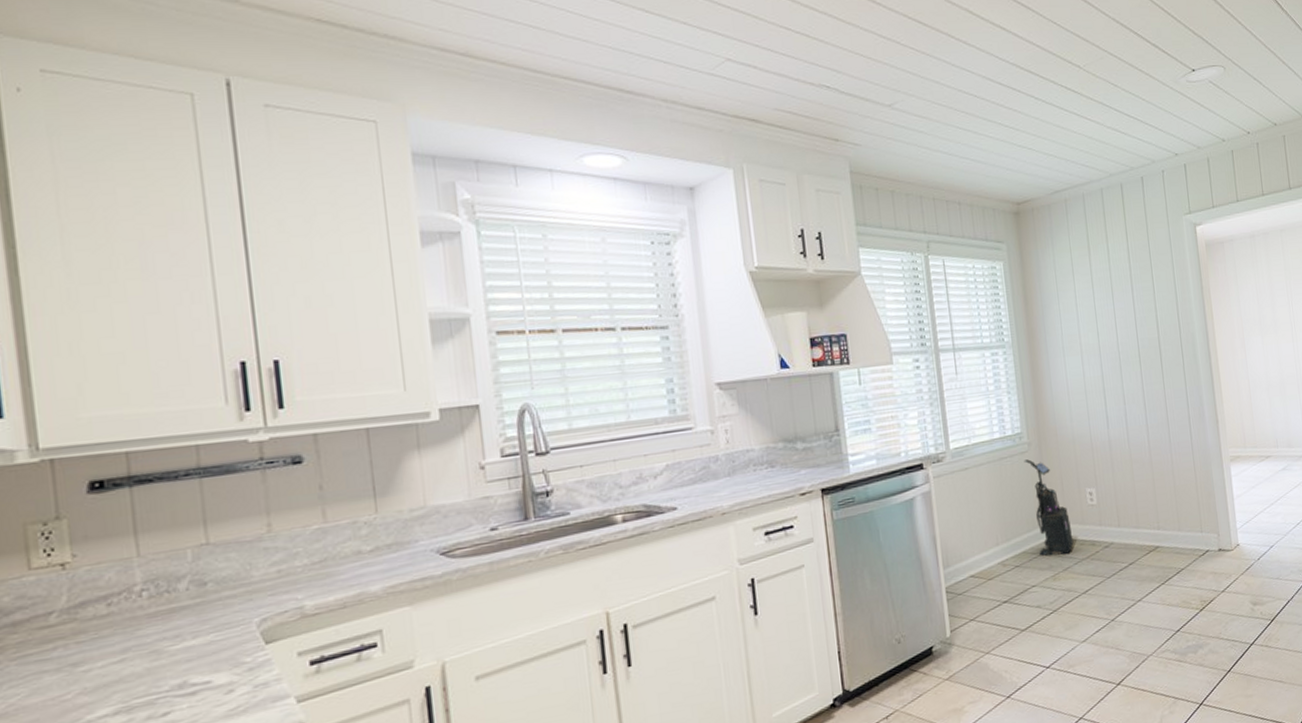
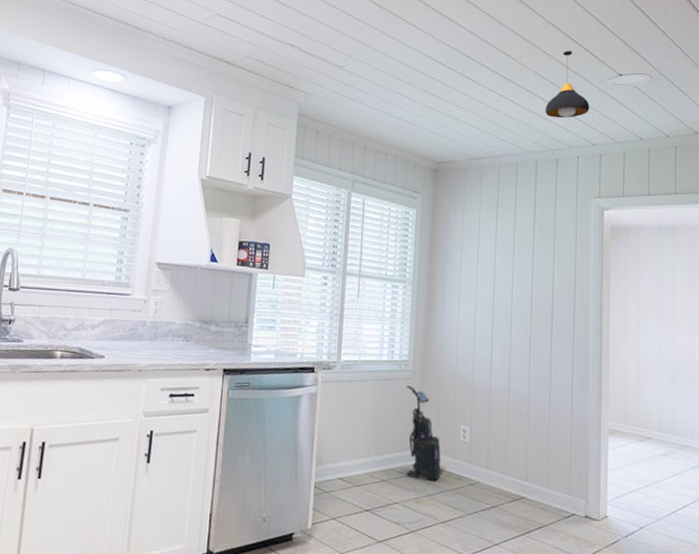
pendant light: none [1121,49,1168,131] -> present [545,50,590,119]

